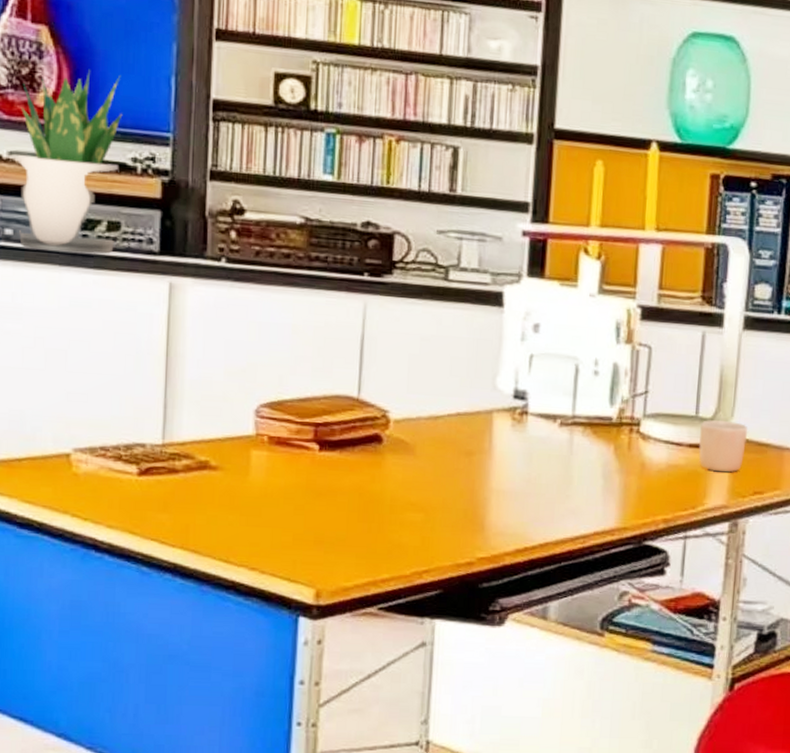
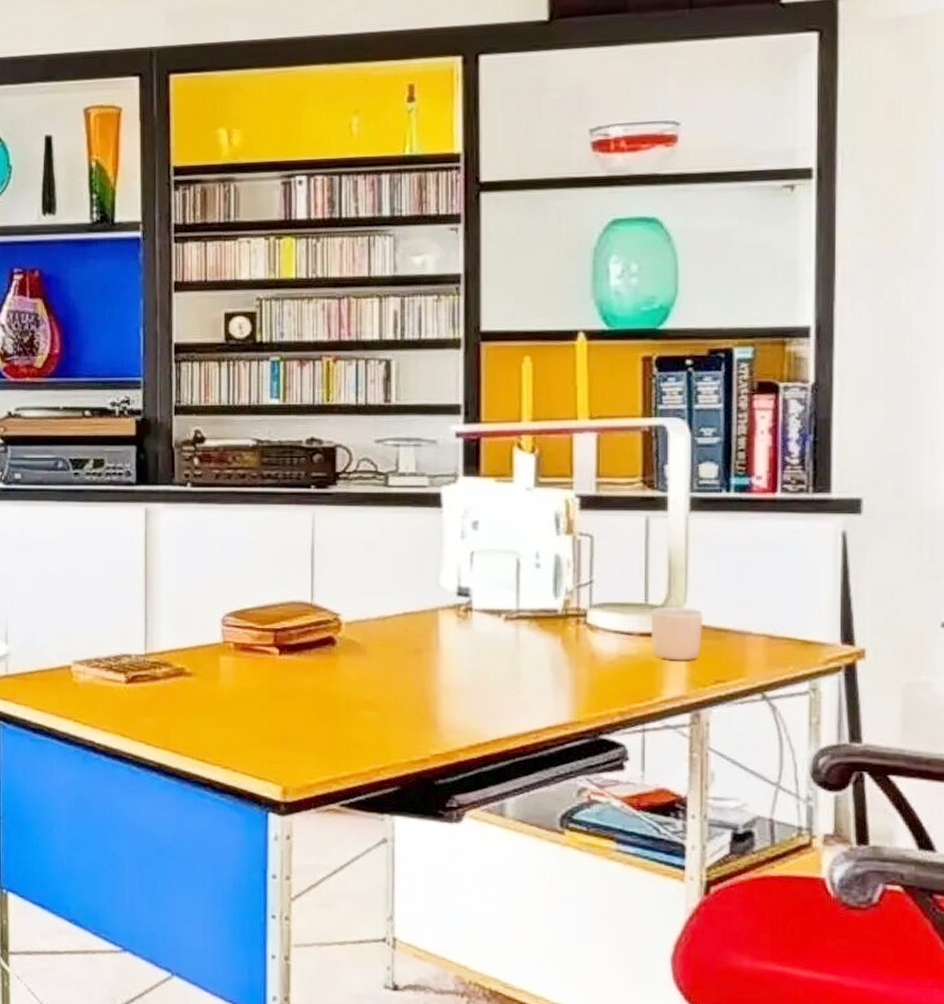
planter: present [17,69,123,255] -> none [22,330,102,490]

